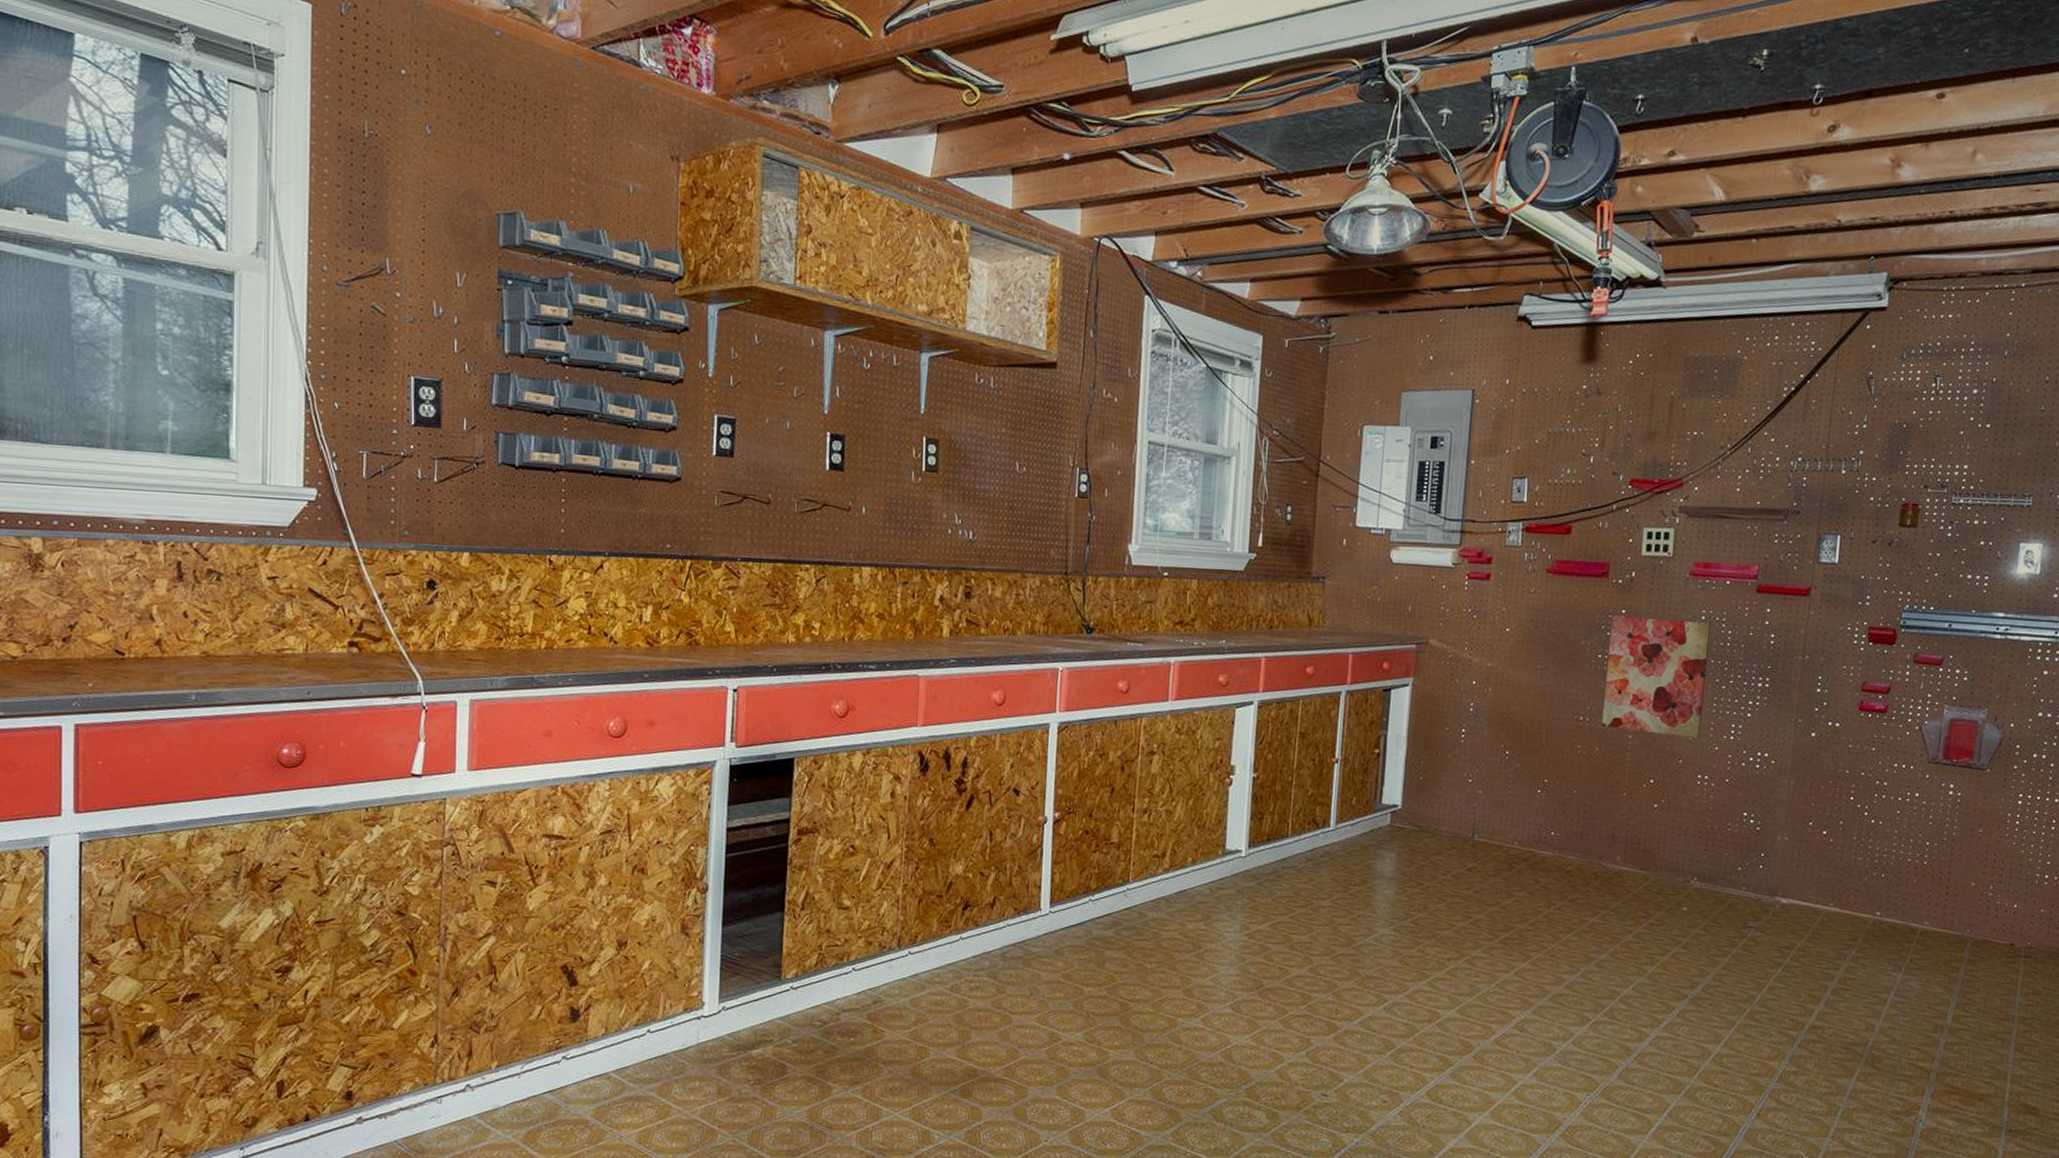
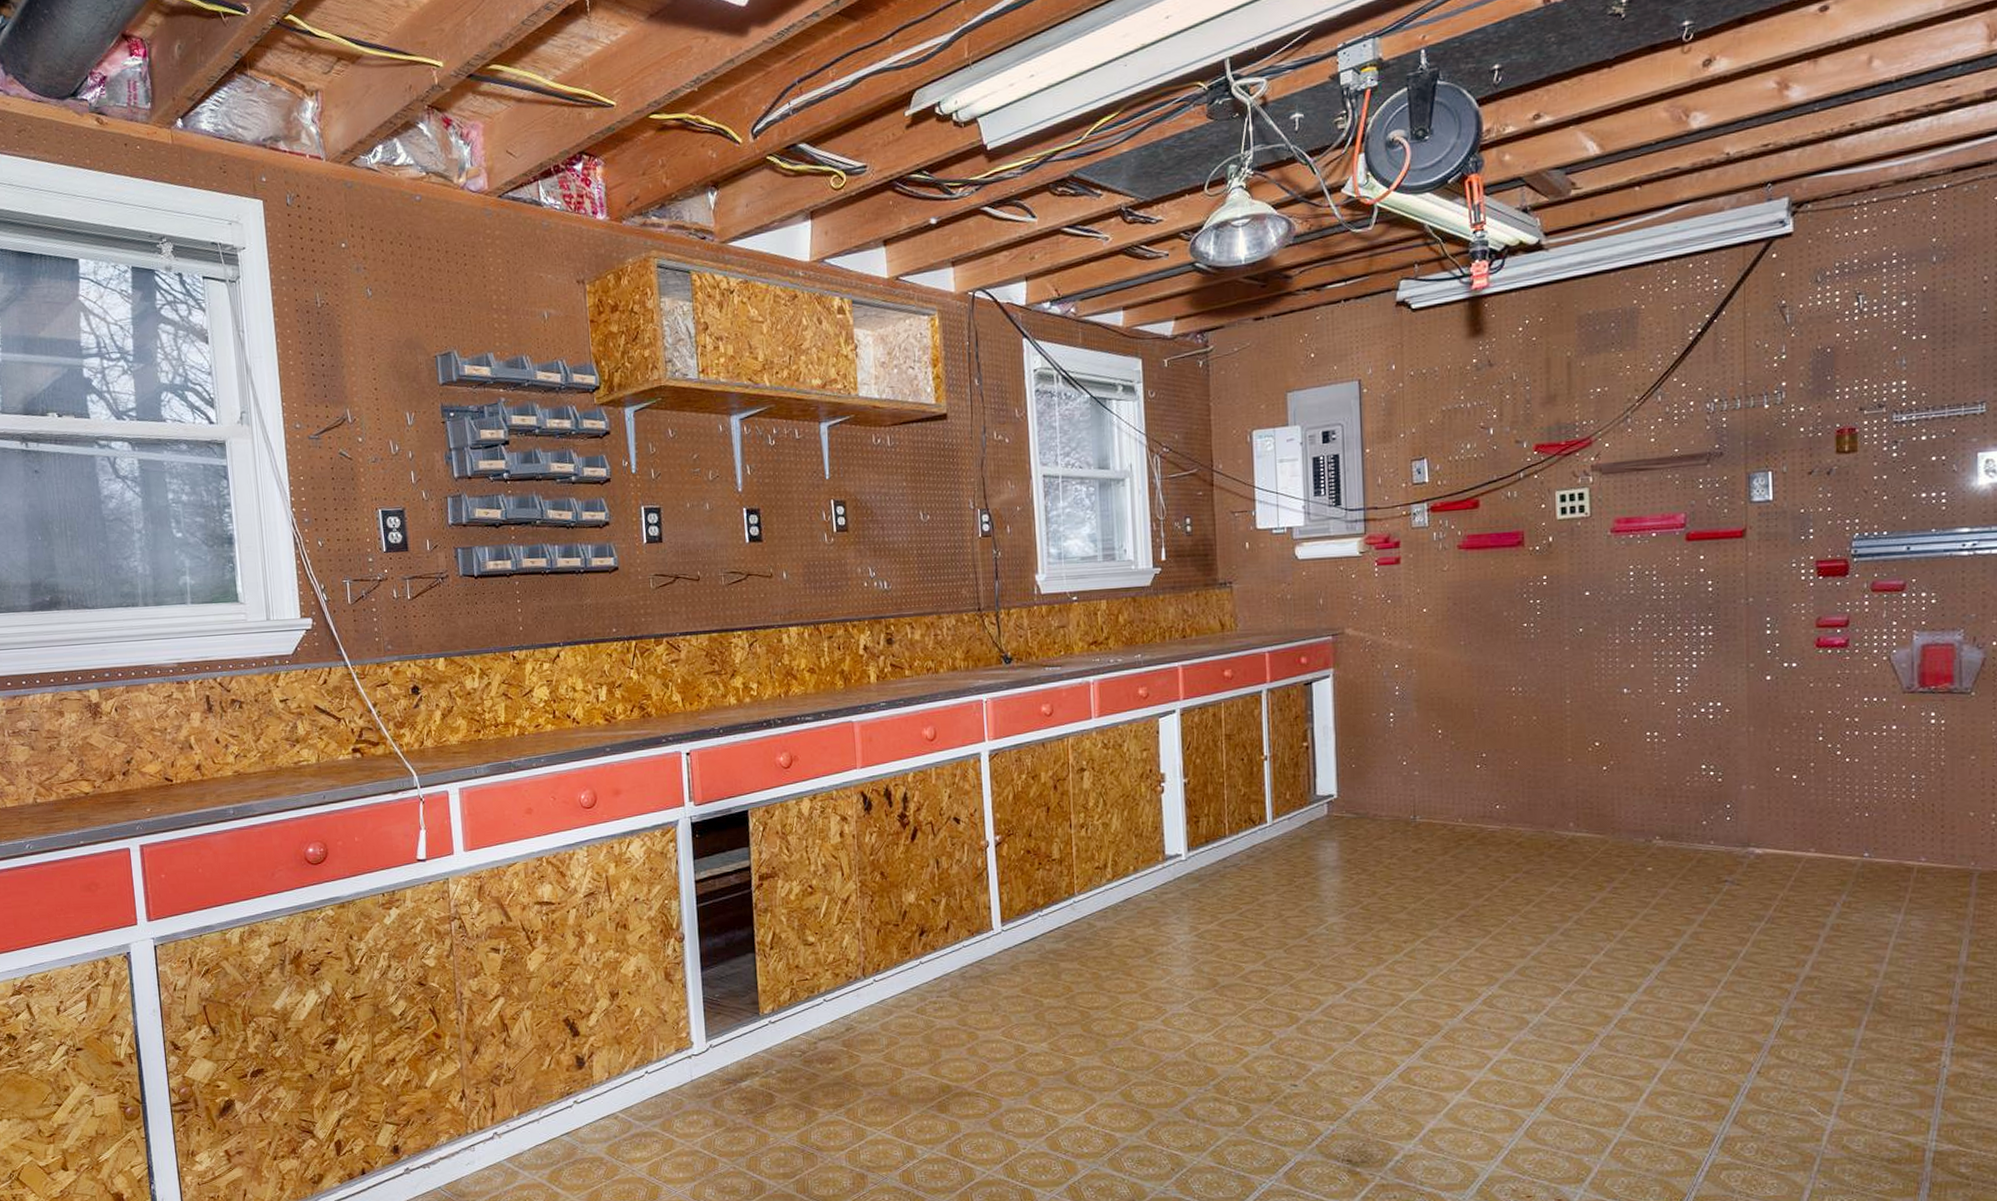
wall art: present [1601,616,1711,739] -> none [1532,578,1643,696]

